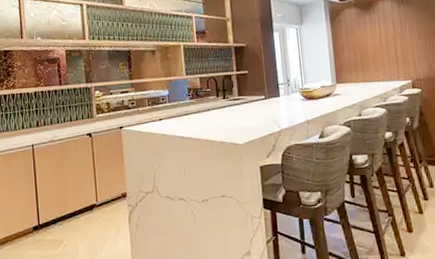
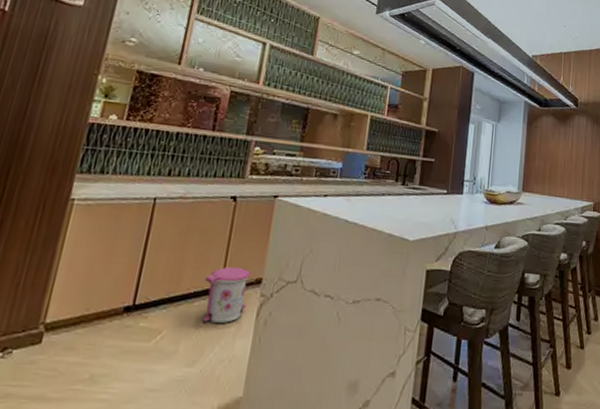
trash can: none [83,186,119,232] -> present [201,266,251,324]

